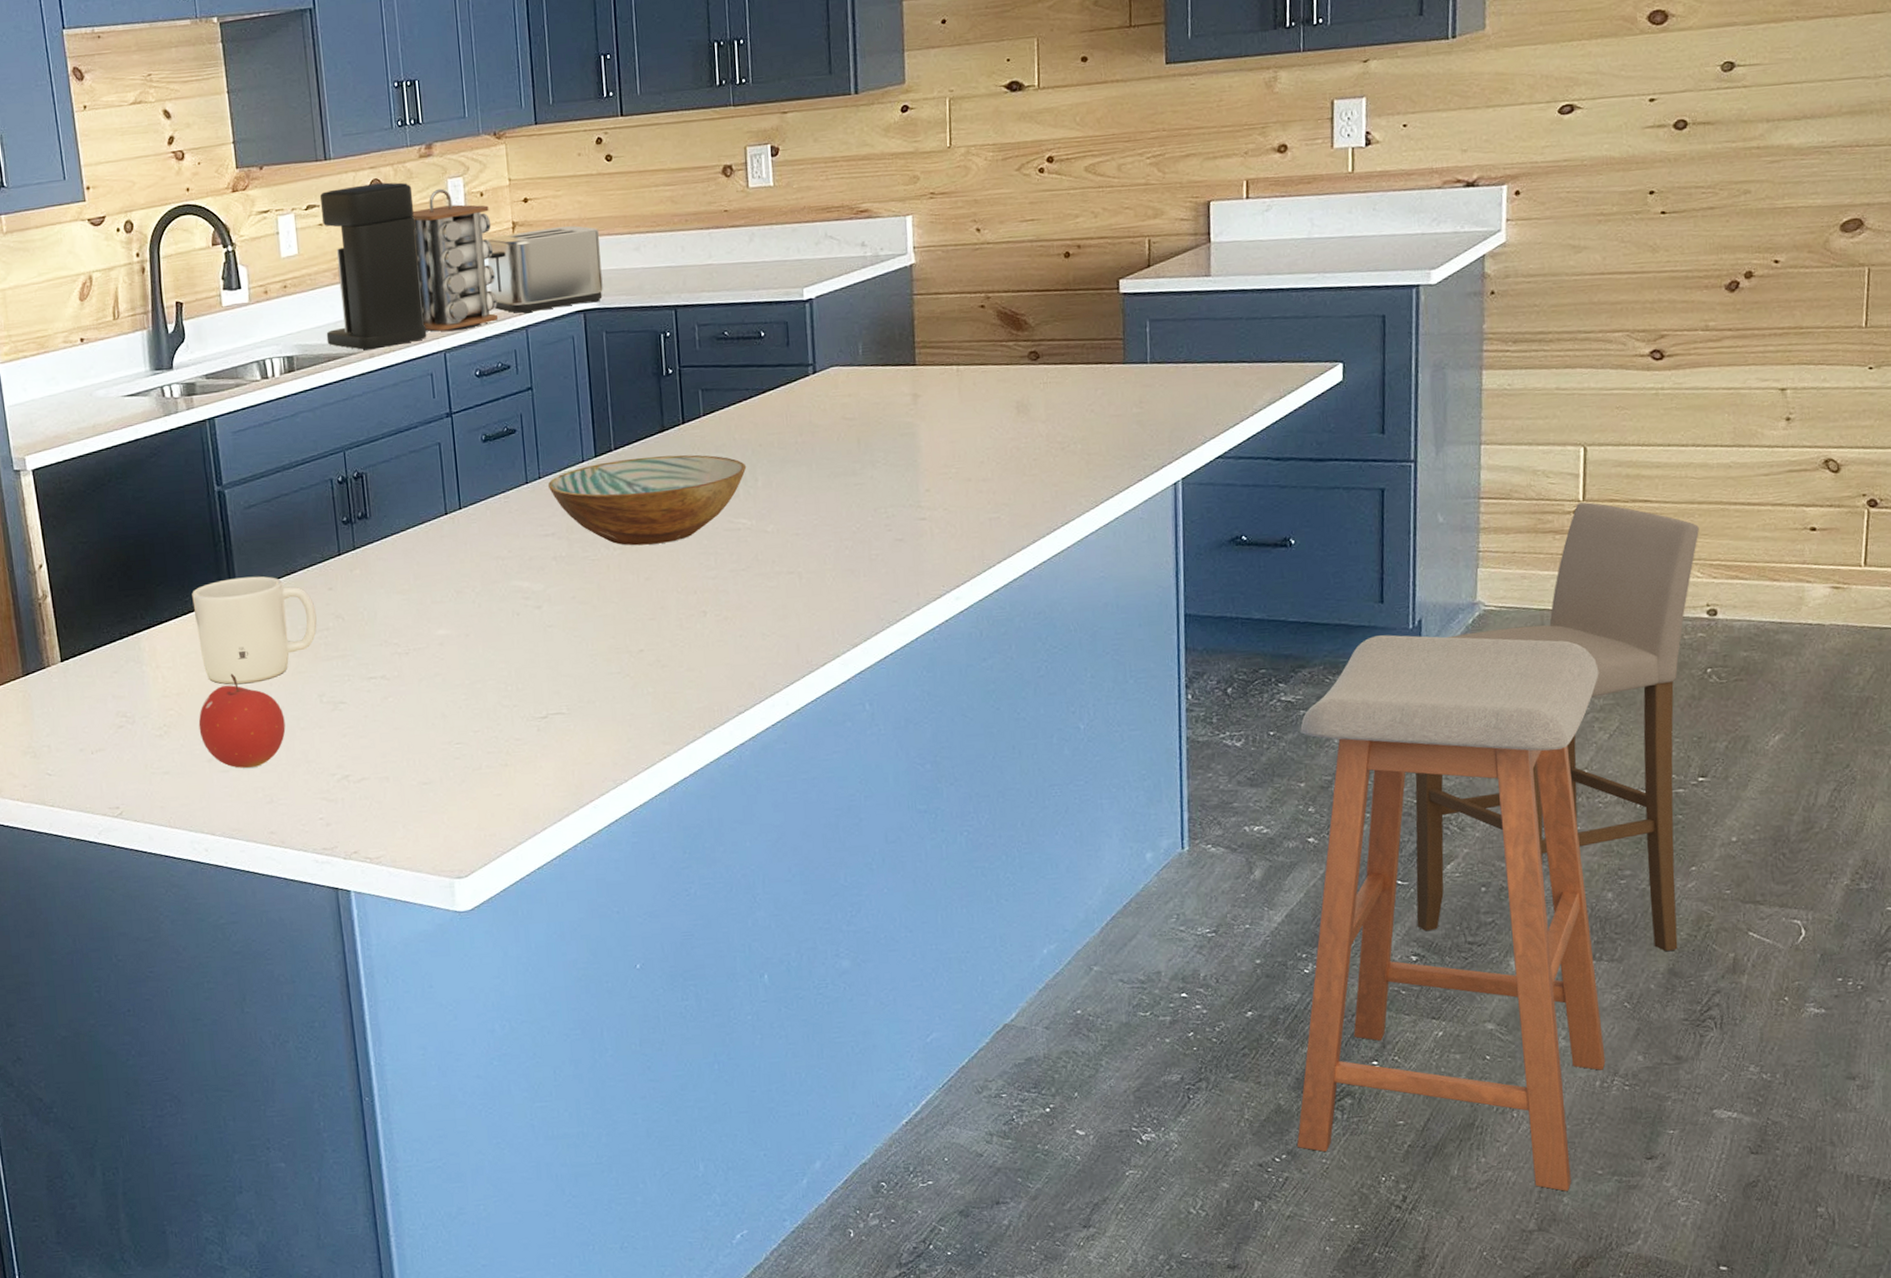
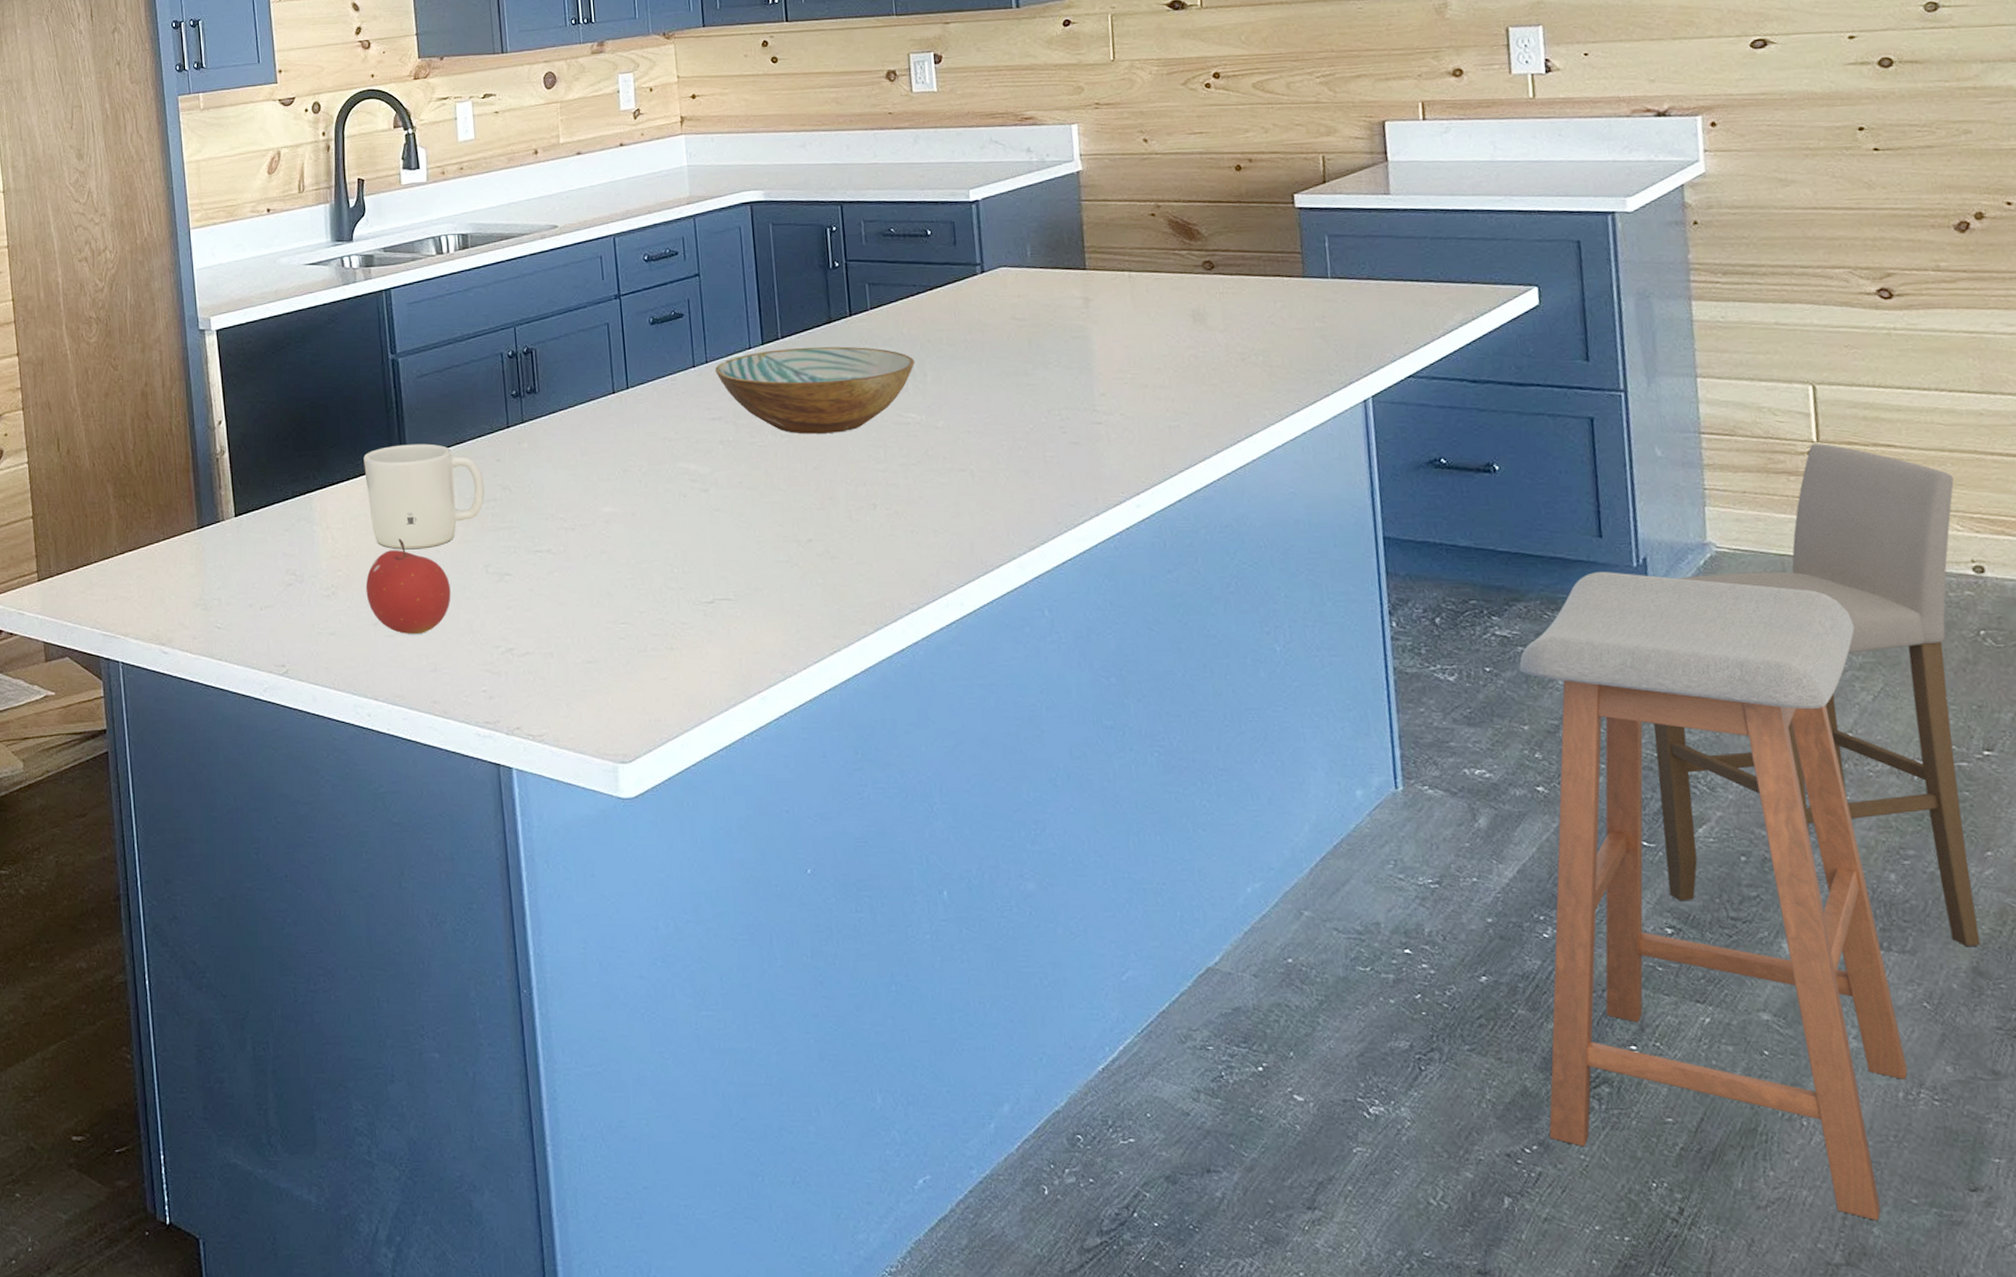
coffee maker: present [319,182,427,350] -> none [496,75,597,231]
spice rack: present [412,188,498,332] -> none [584,83,666,217]
toaster: present [487,226,603,314] -> none [656,122,769,203]

